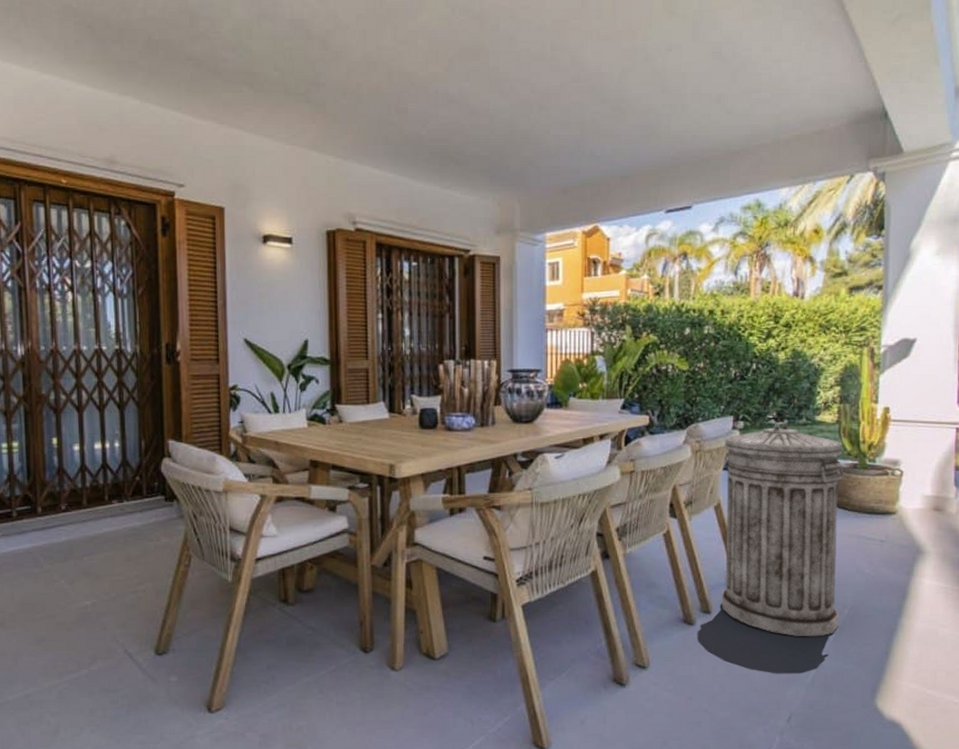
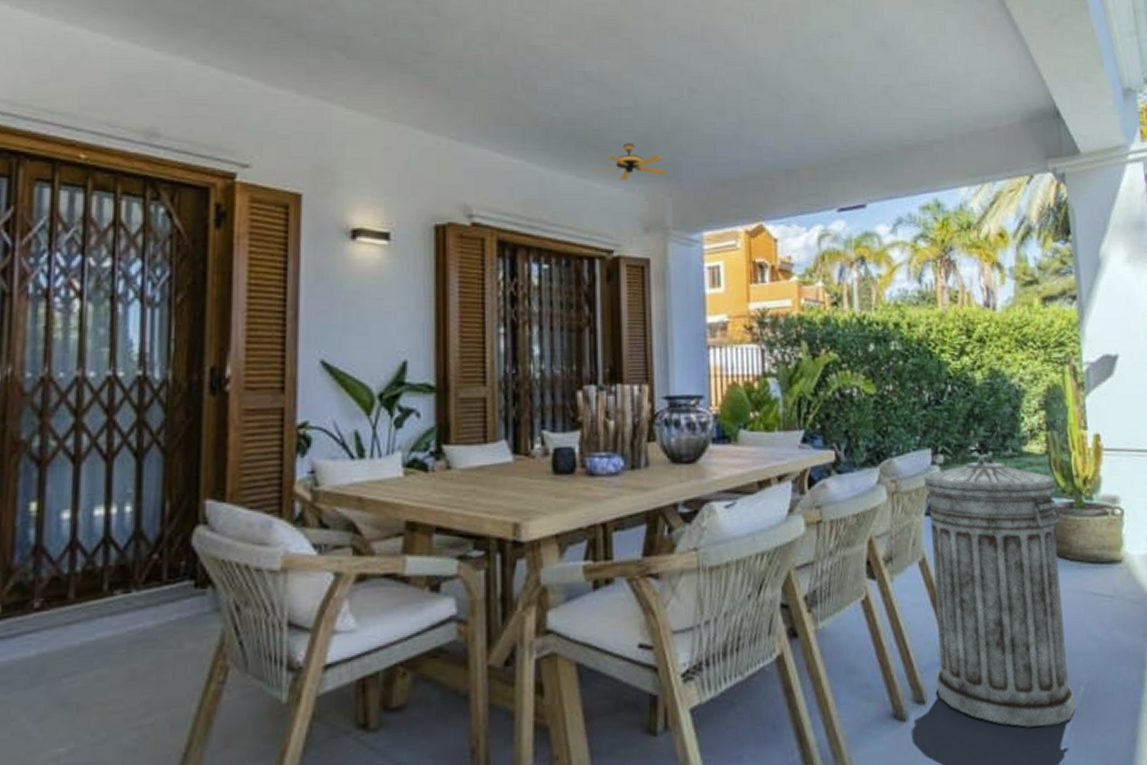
ceiling fan: none [452,157,516,190] -> present [590,143,667,181]

